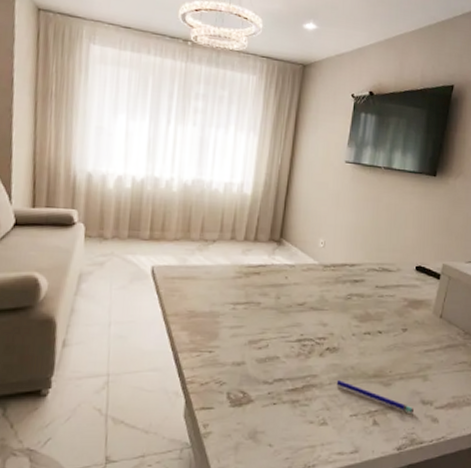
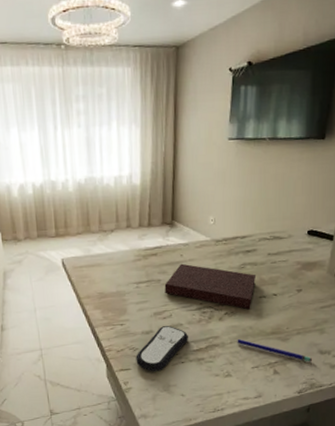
remote control: none [221,358,284,414] -> present [136,326,188,372]
notebook: none [263,286,363,347] -> present [164,263,257,310]

